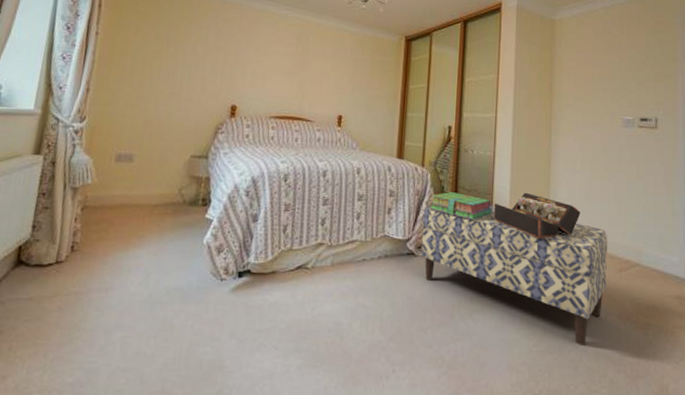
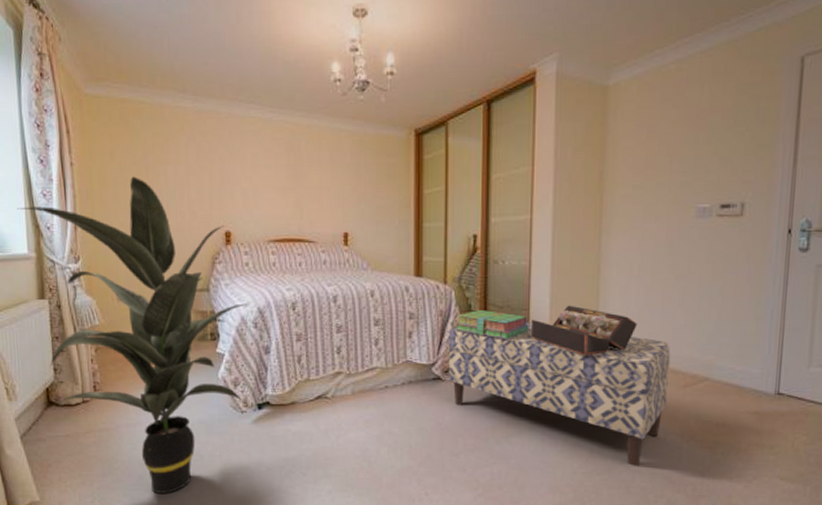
indoor plant: none [29,49,243,368] -> present [17,176,248,495]

